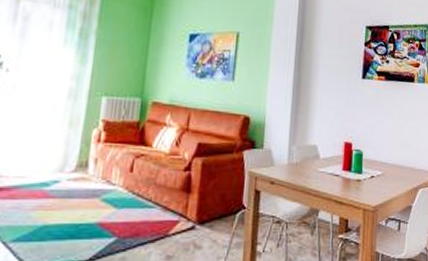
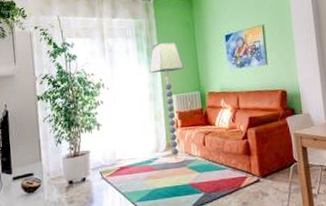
floor lamp: none [71,24,128,192] -> present [148,42,186,164]

